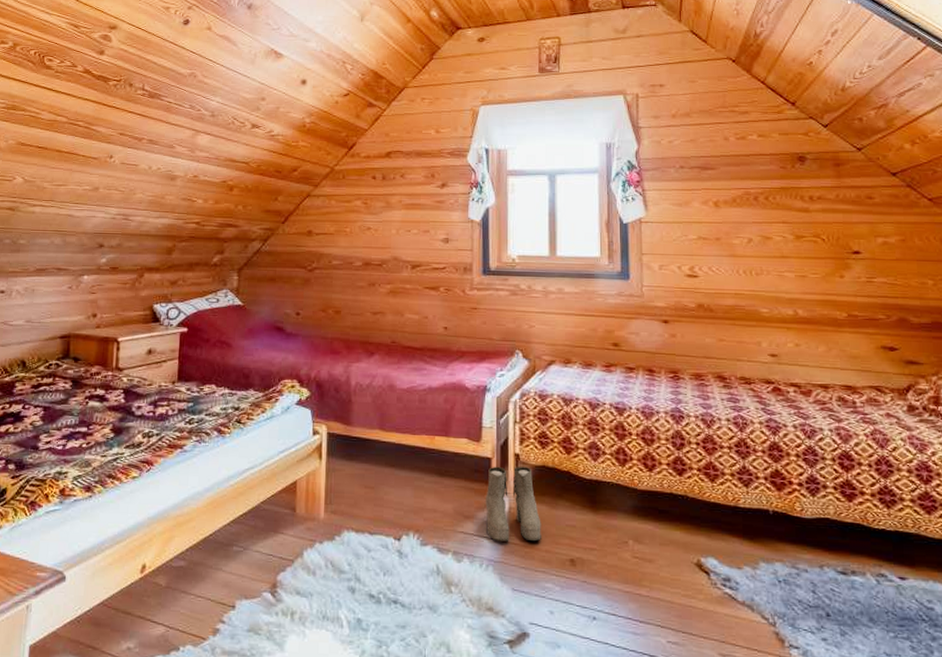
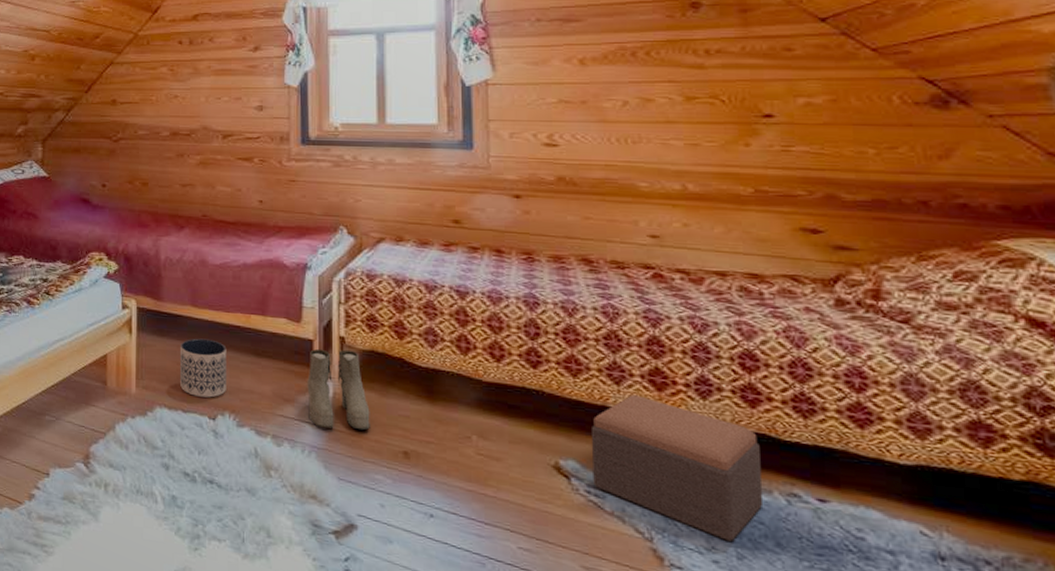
planter: none [367,461,412,519] -> present [179,338,227,398]
footstool: none [727,495,860,620] -> present [592,395,764,541]

